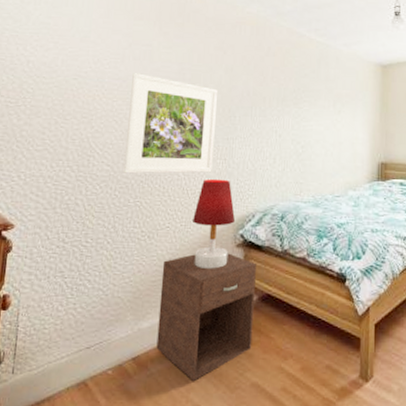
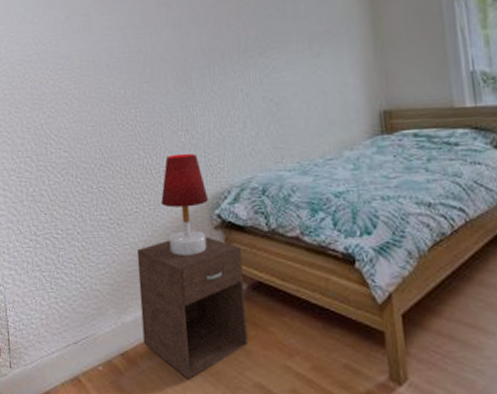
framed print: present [123,72,217,174] -> none [75,46,175,158]

